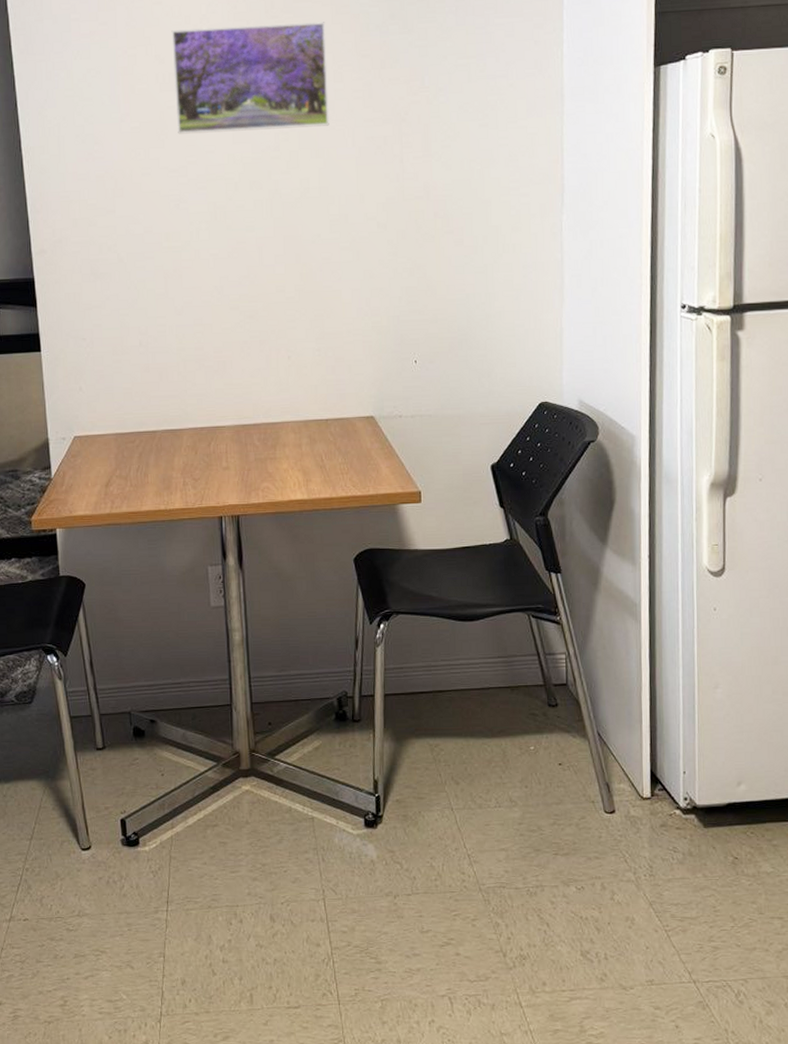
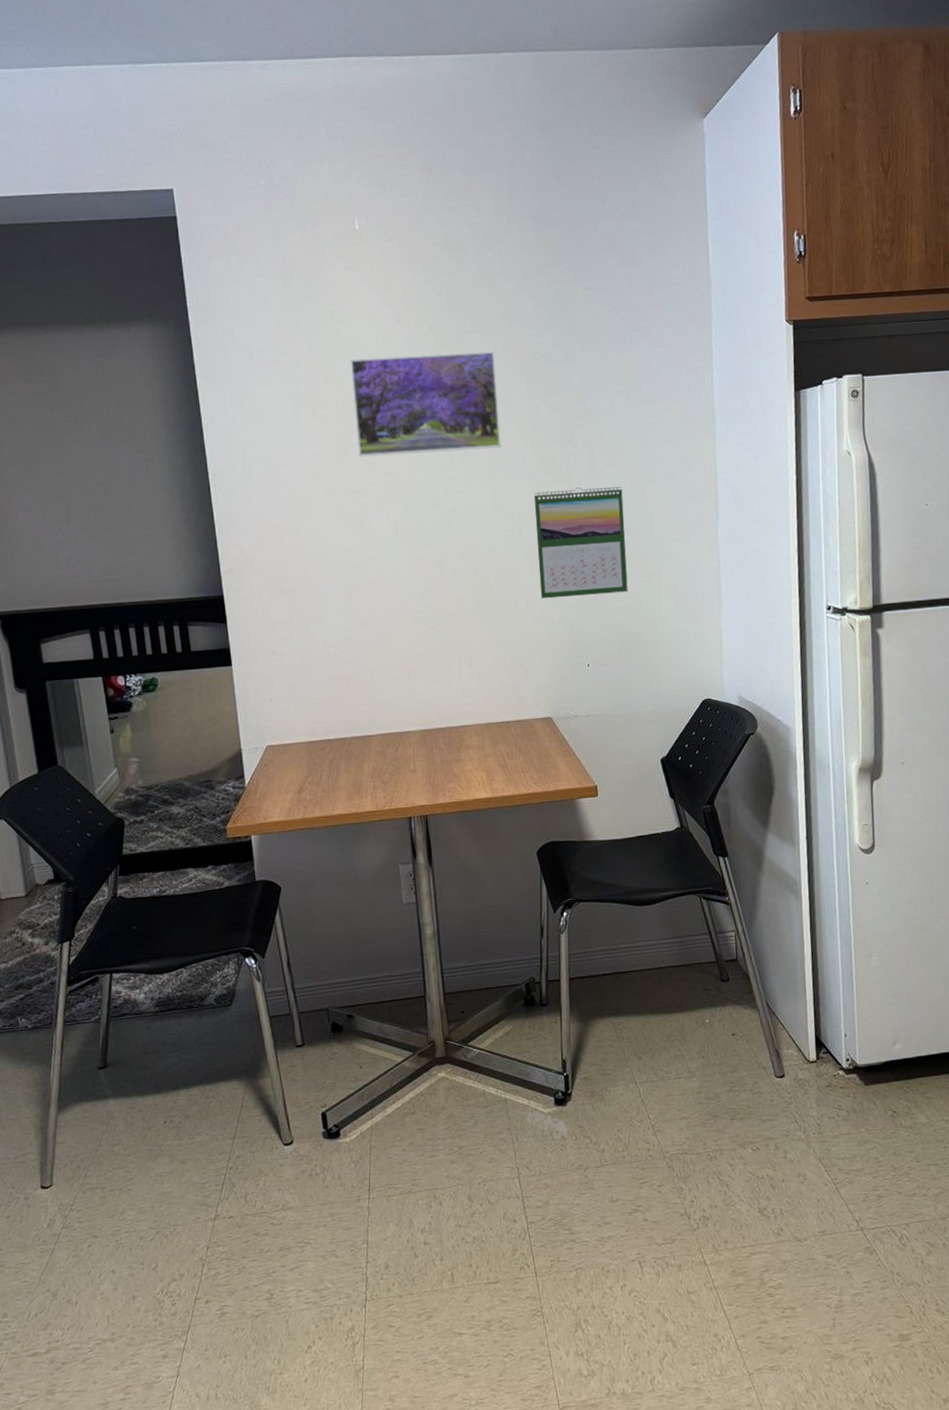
calendar: none [362,169,462,289] -> present [534,486,628,599]

